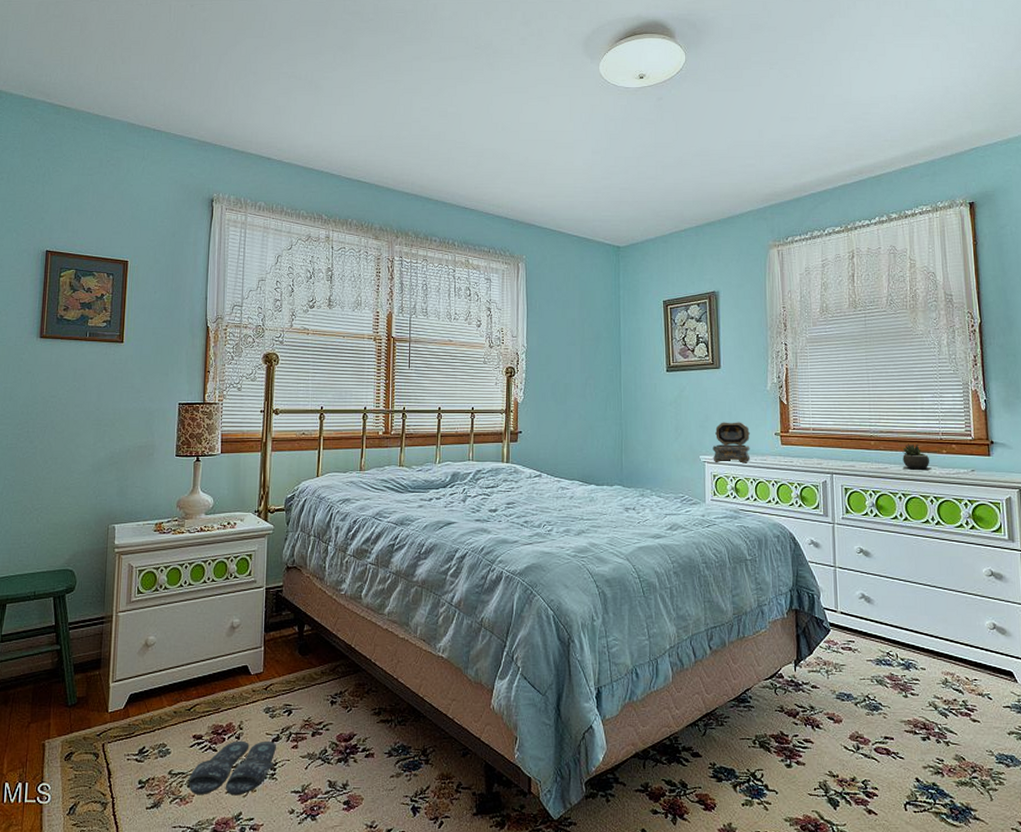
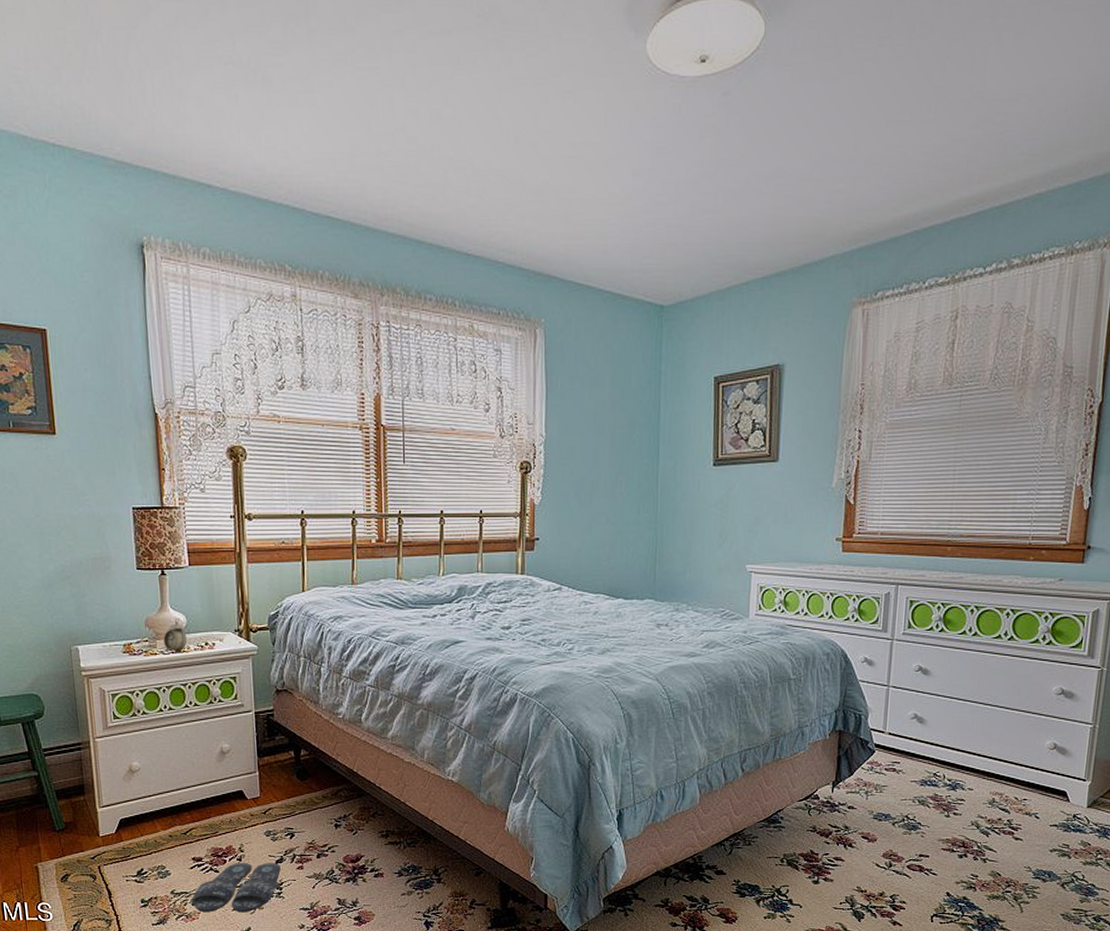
alarm clock: none [191,500,213,532] -> present [163,618,188,653]
jewelry box: present [712,422,751,463] -> none [761,525,808,574]
succulent plant: present [902,443,932,471] -> none [979,549,1014,581]

